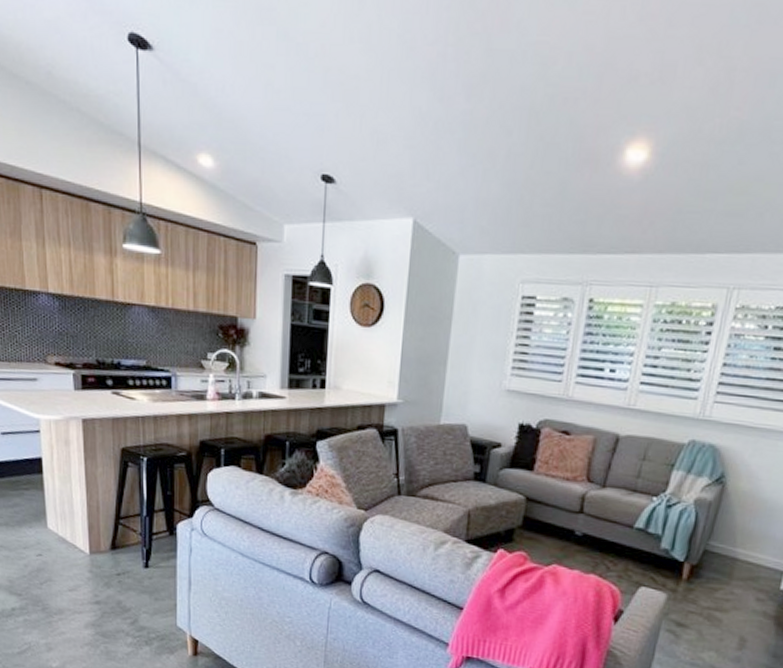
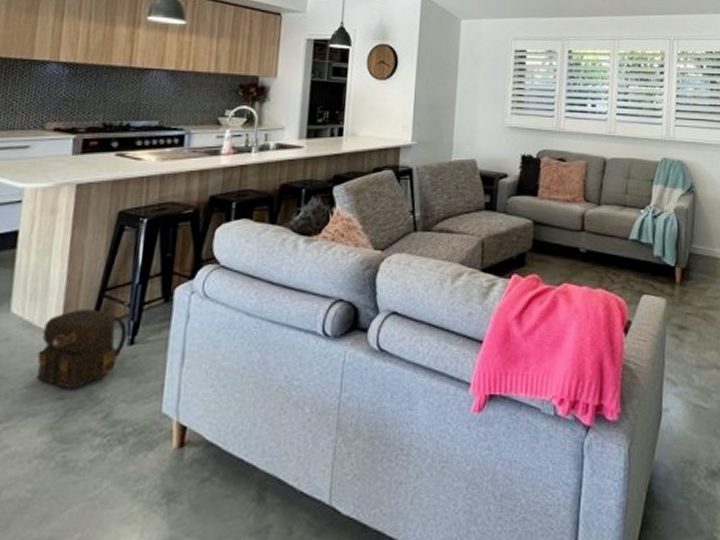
backpack: none [74,532,142,598] -> present [37,309,128,390]

